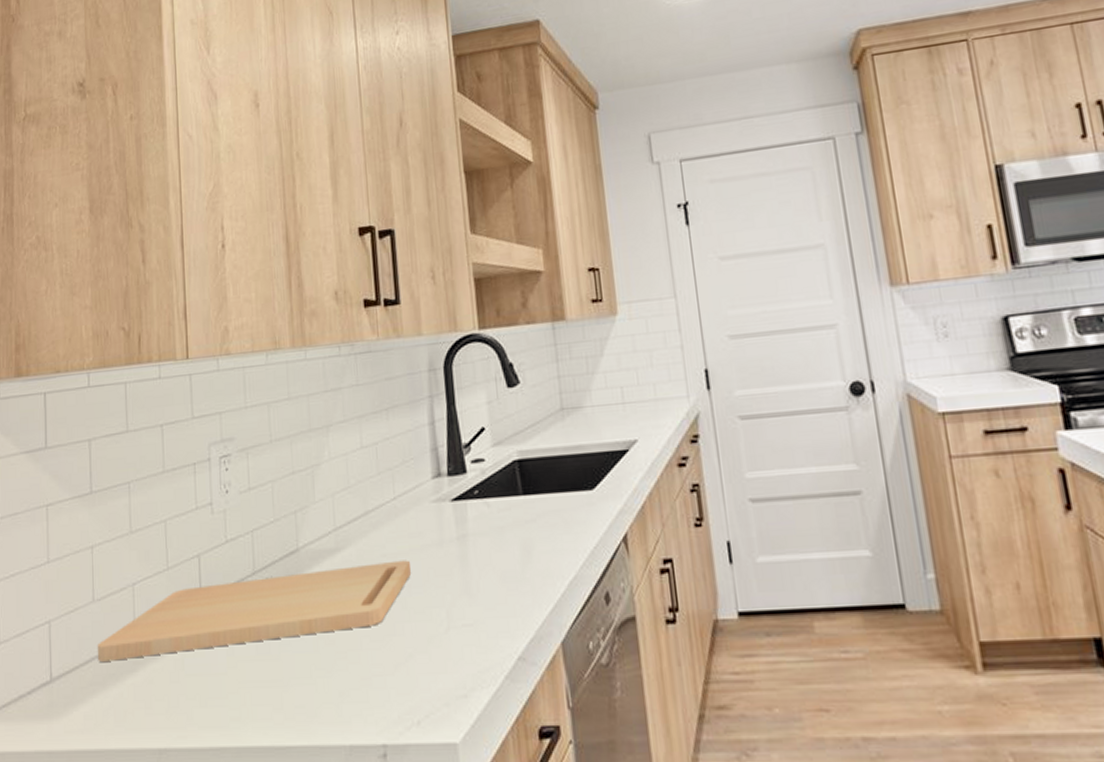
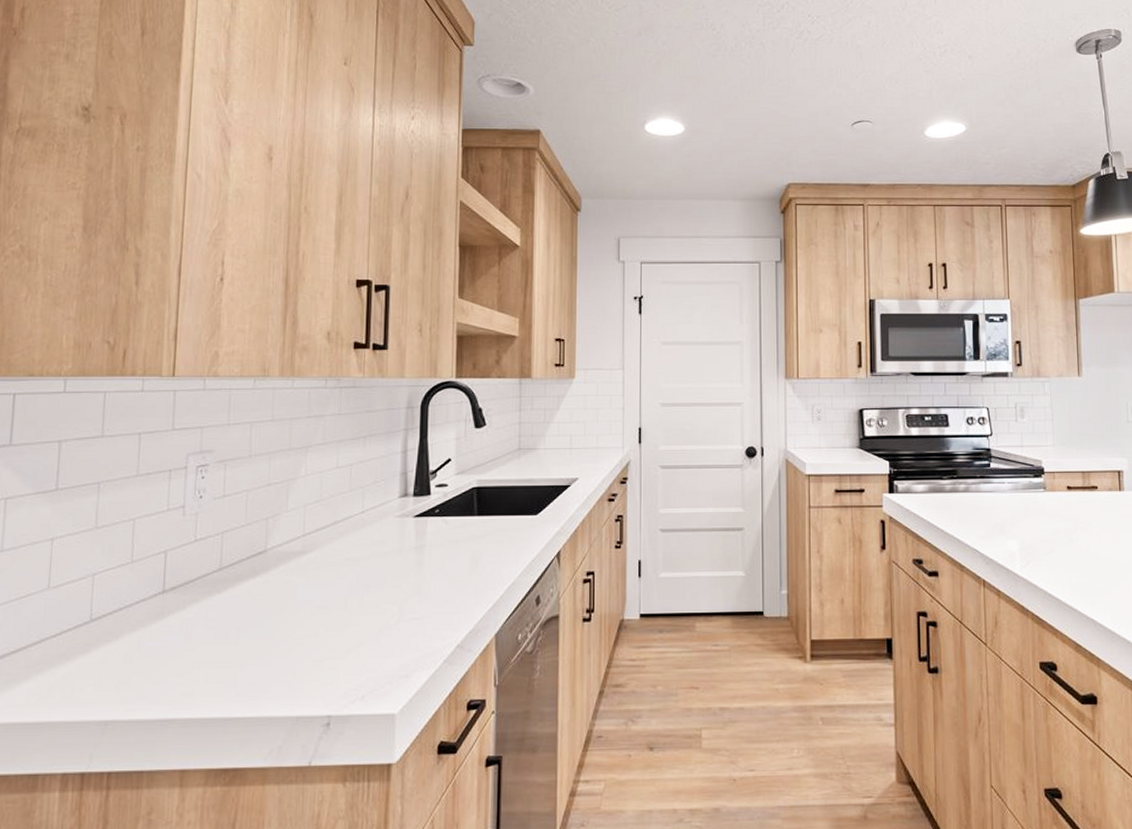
cutting board: present [97,560,411,662] -> none [47,563,370,643]

